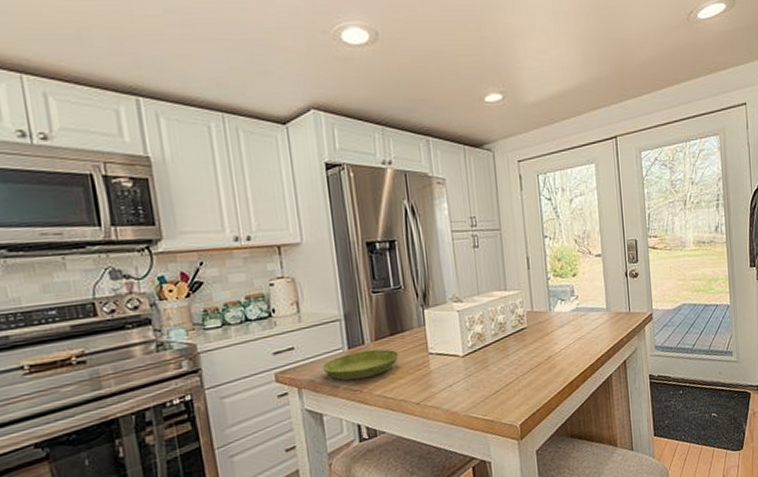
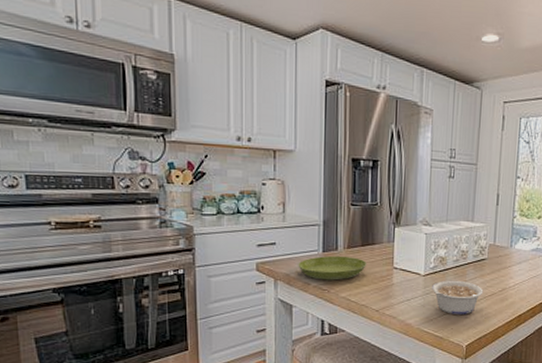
legume: none [473,355,529,394] -> present [432,280,484,315]

